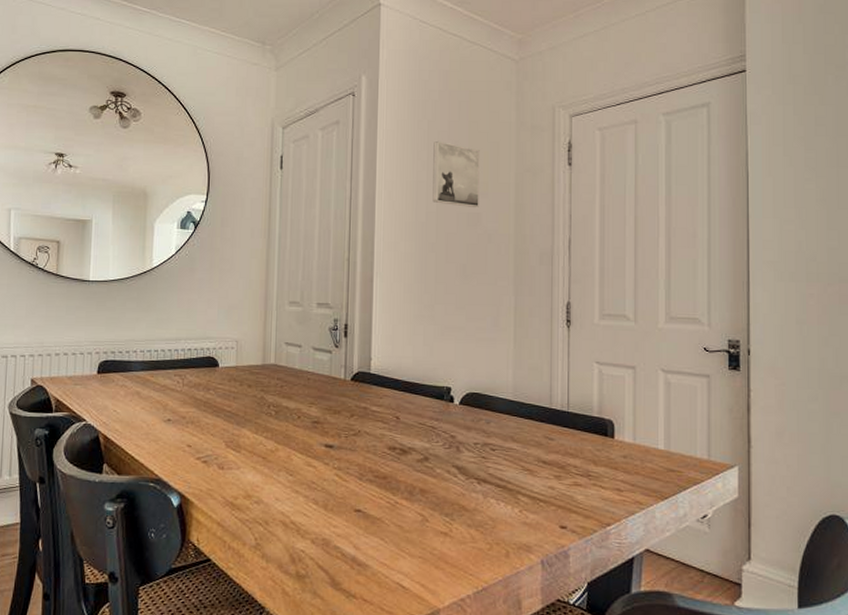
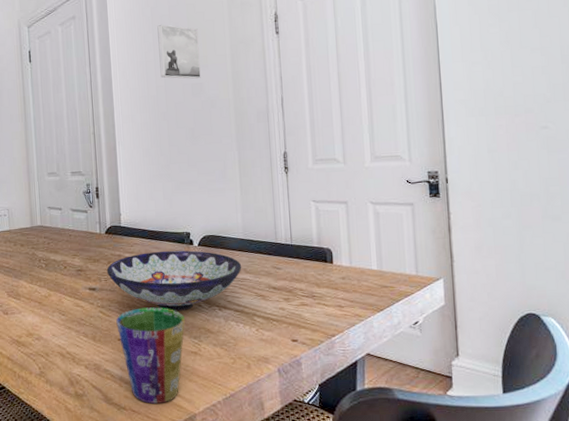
bowl: none [348,406,509,482] -> present [106,250,242,312]
cup: none [354,473,436,593] -> present [116,307,185,404]

